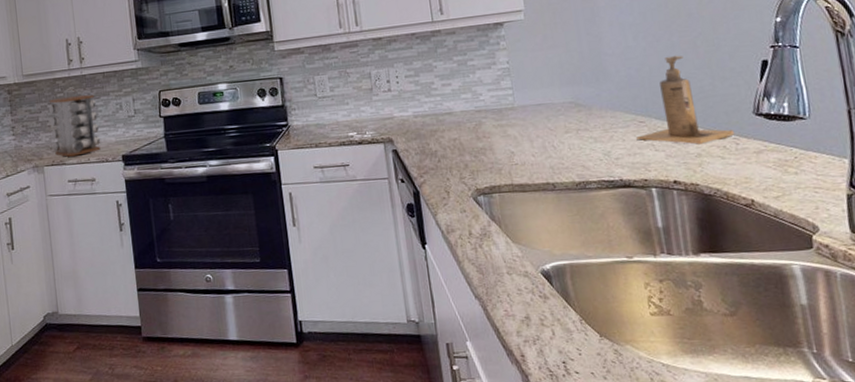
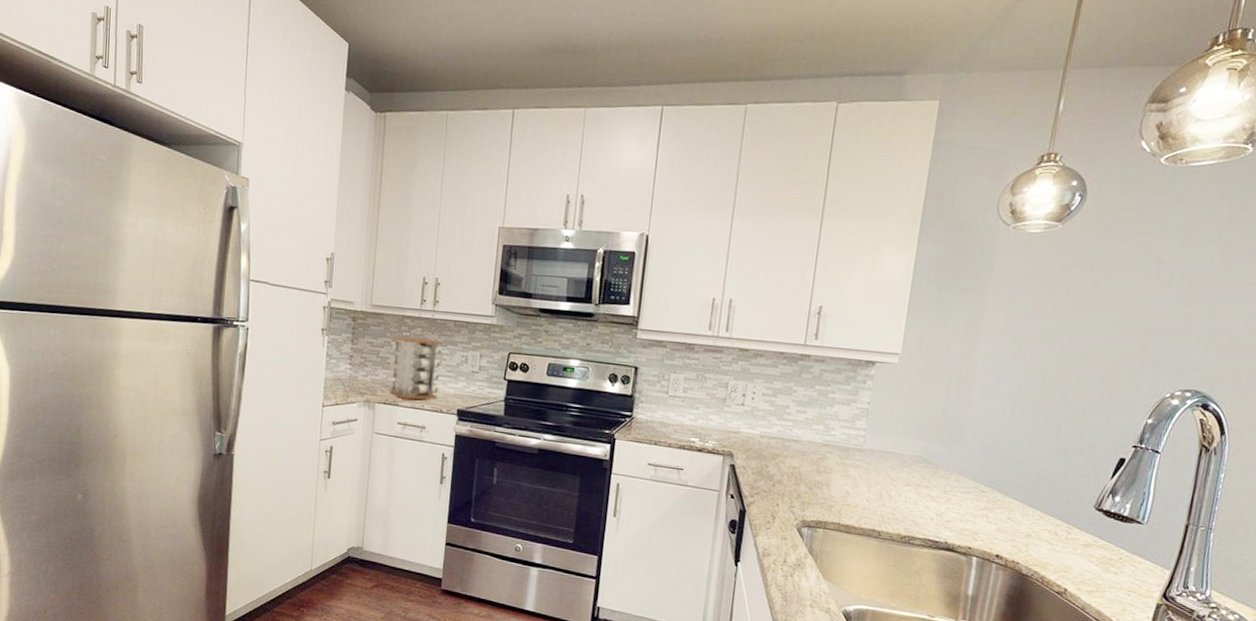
soap dispenser: present [636,55,735,145] -> none [973,433,1070,526]

